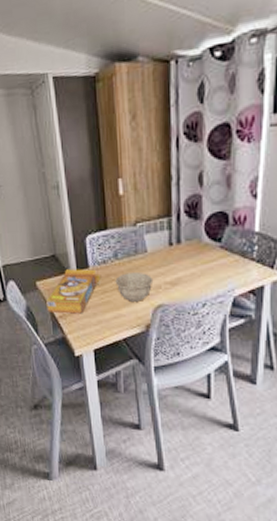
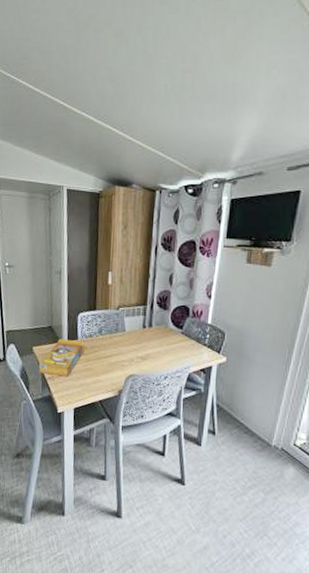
bowl: present [115,273,154,303] -> none [98,346,128,372]

